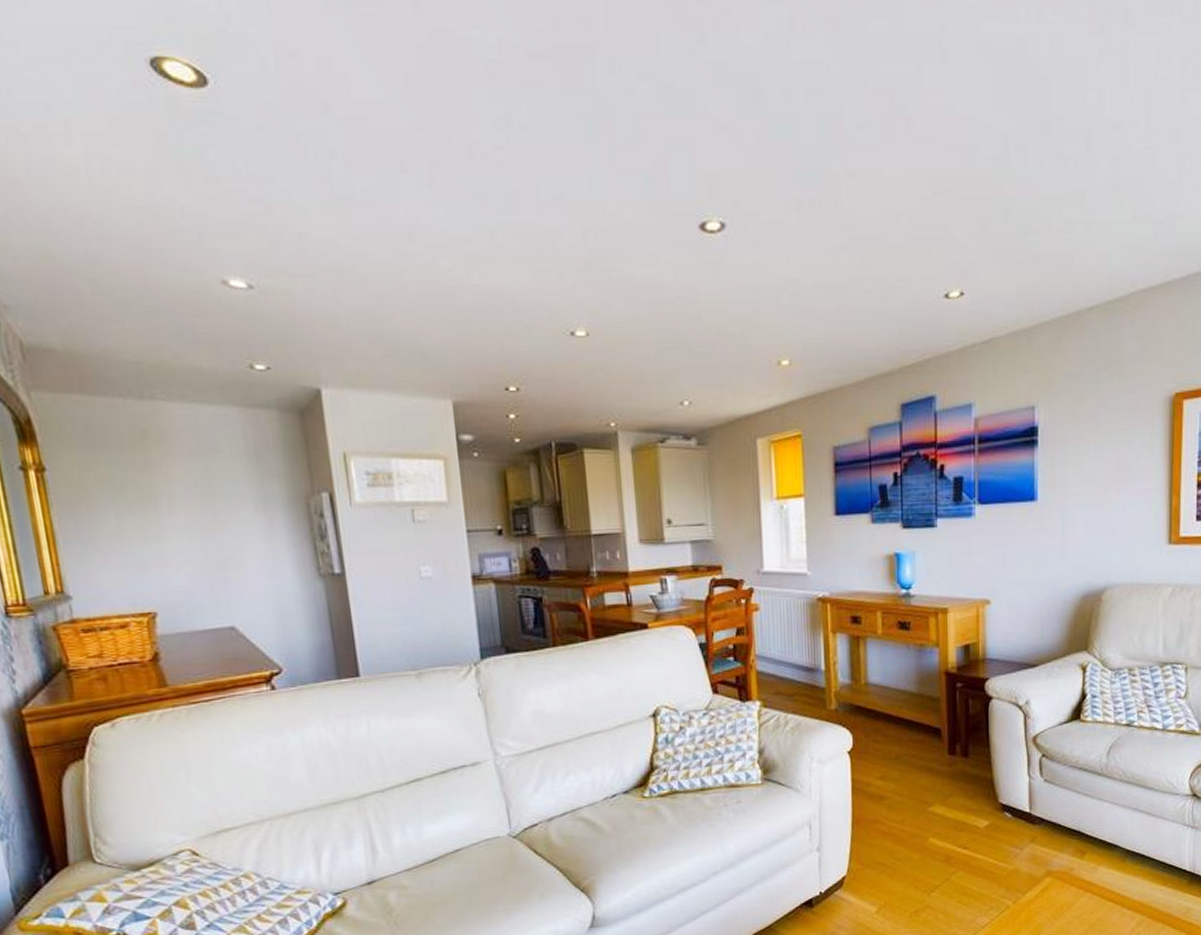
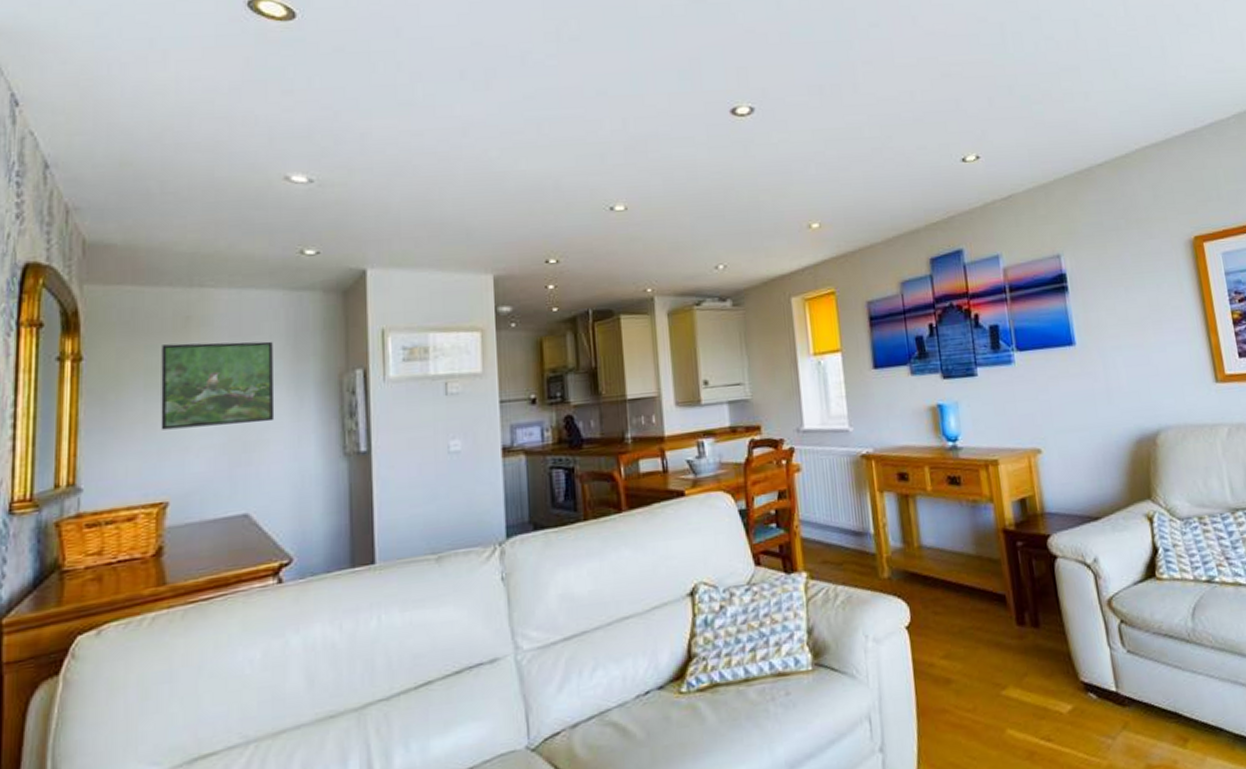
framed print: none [123,458,247,544] -> present [161,341,275,430]

